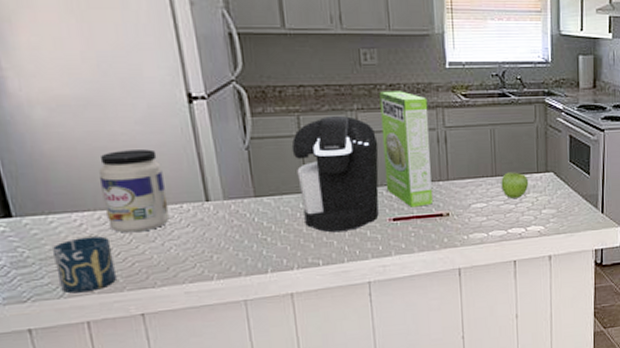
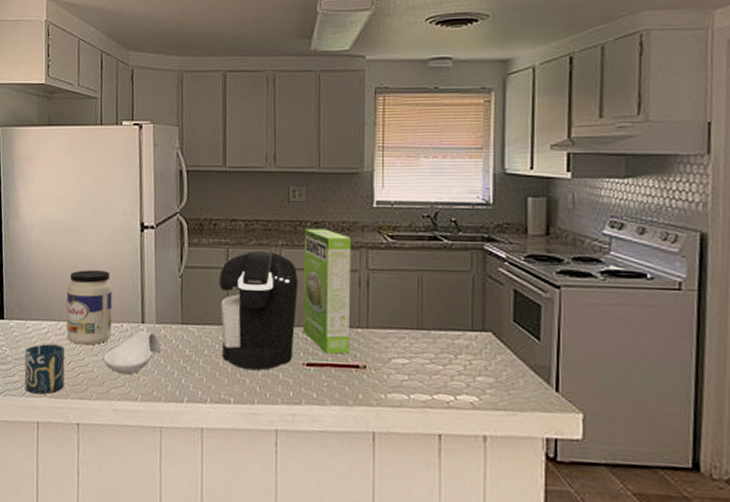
spoon rest: none [162,208,234,257] -> present [102,331,161,375]
fruit: present [501,172,529,198] -> none [427,326,461,358]

